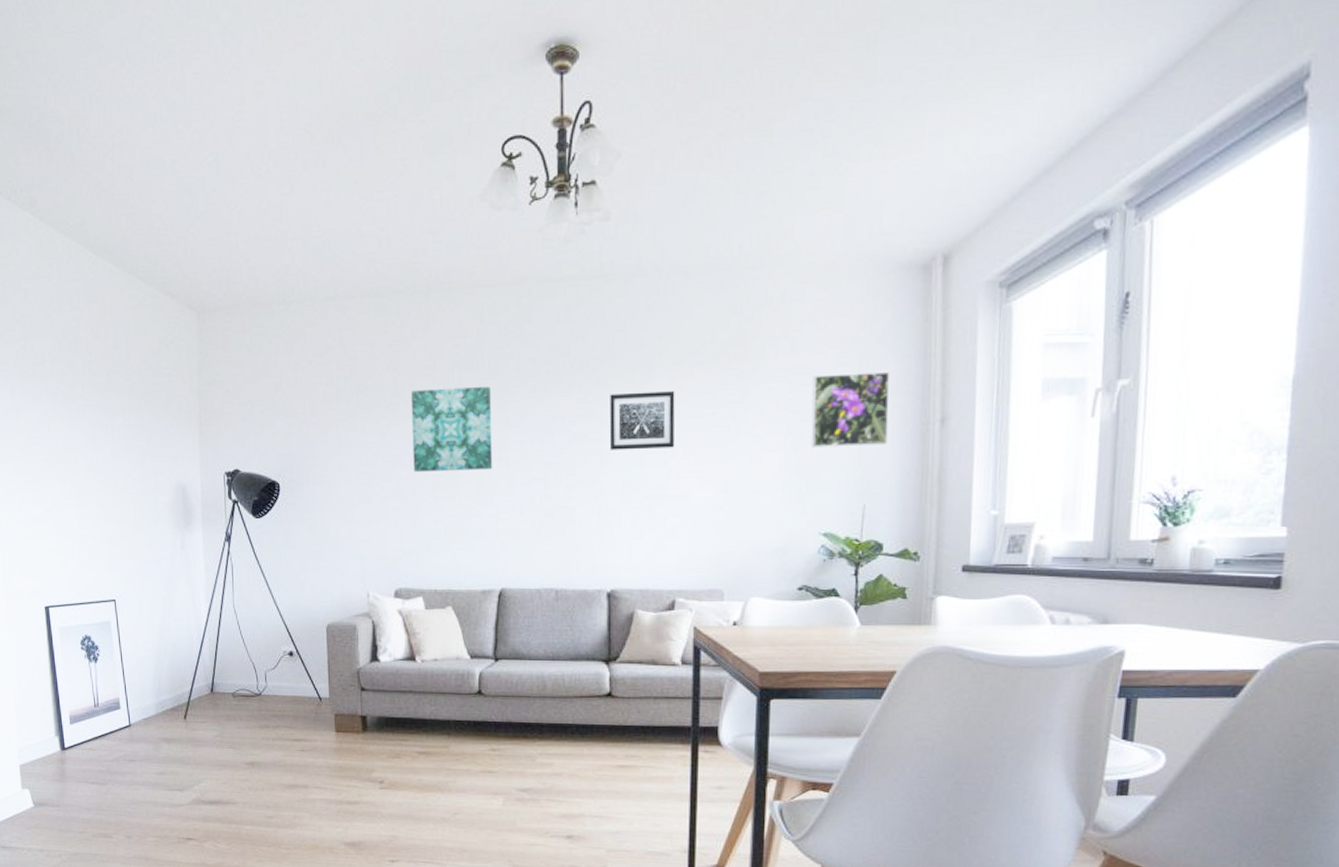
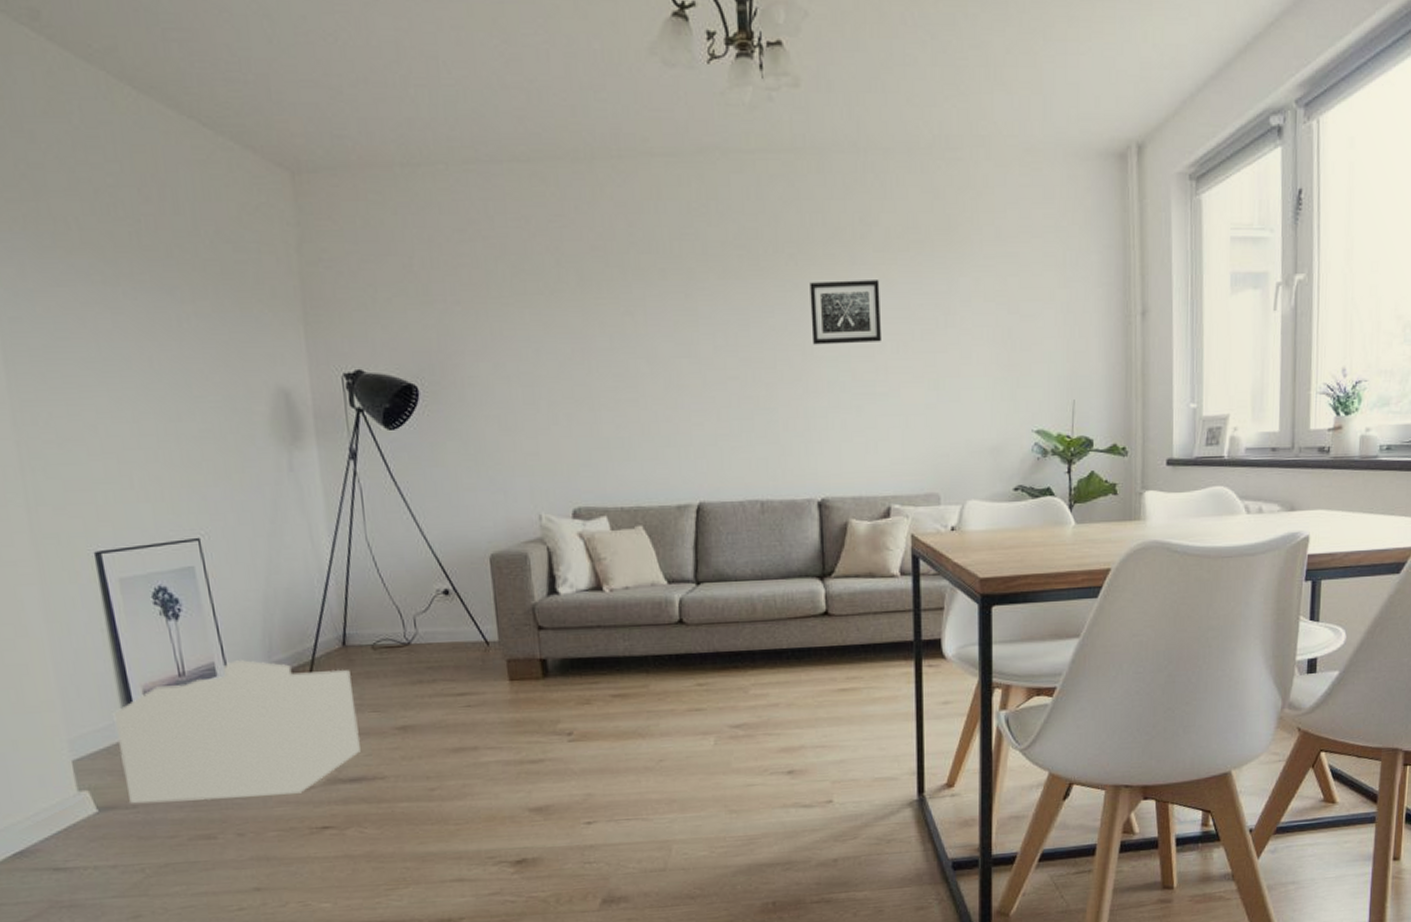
storage bin: none [49,698,219,809] -> present [113,660,361,804]
wall art: present [411,386,493,473] -> none [579,271,682,372]
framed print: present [811,371,891,447] -> none [1019,262,1093,341]

